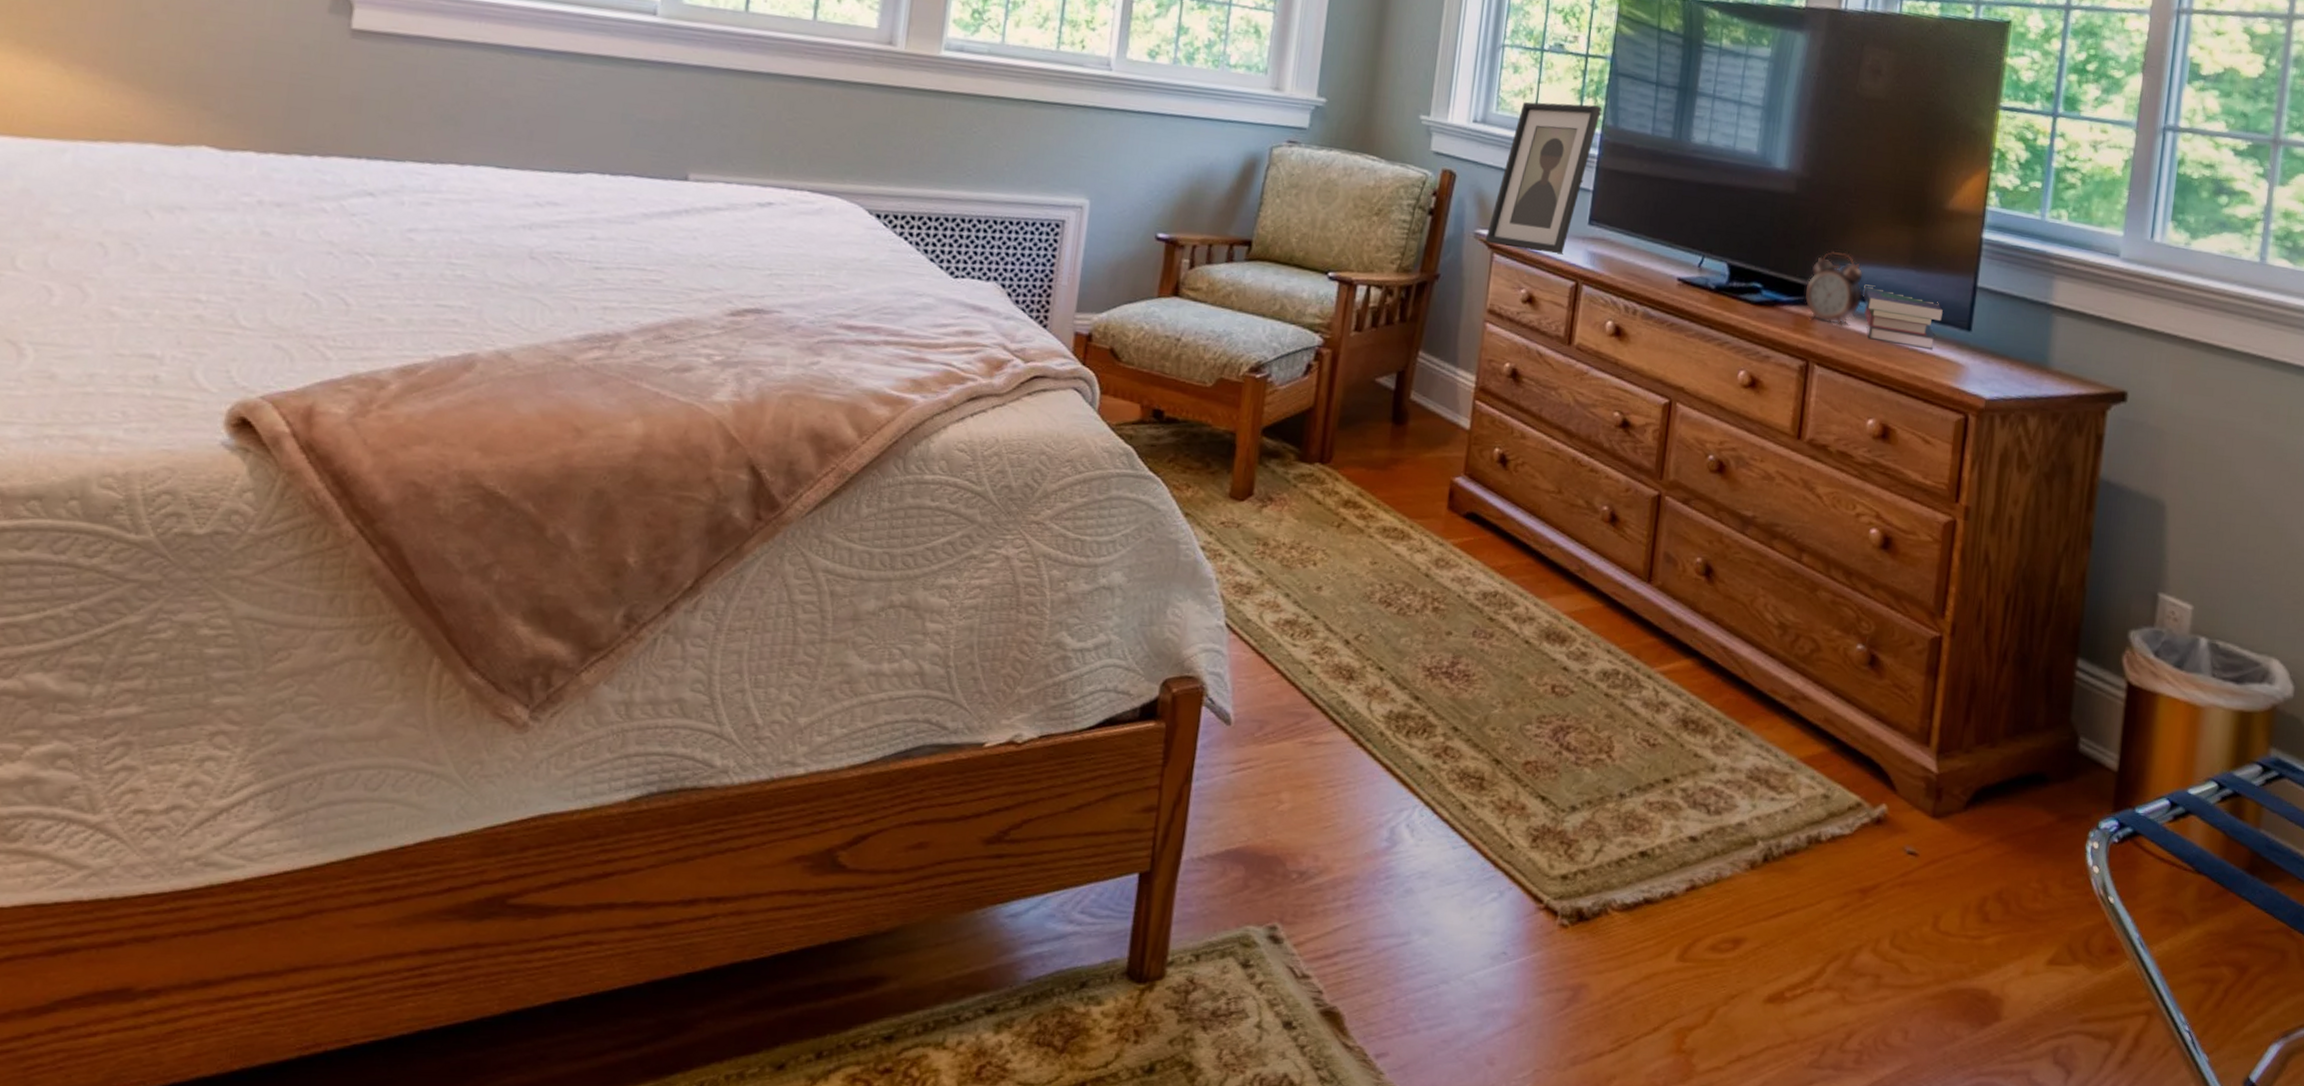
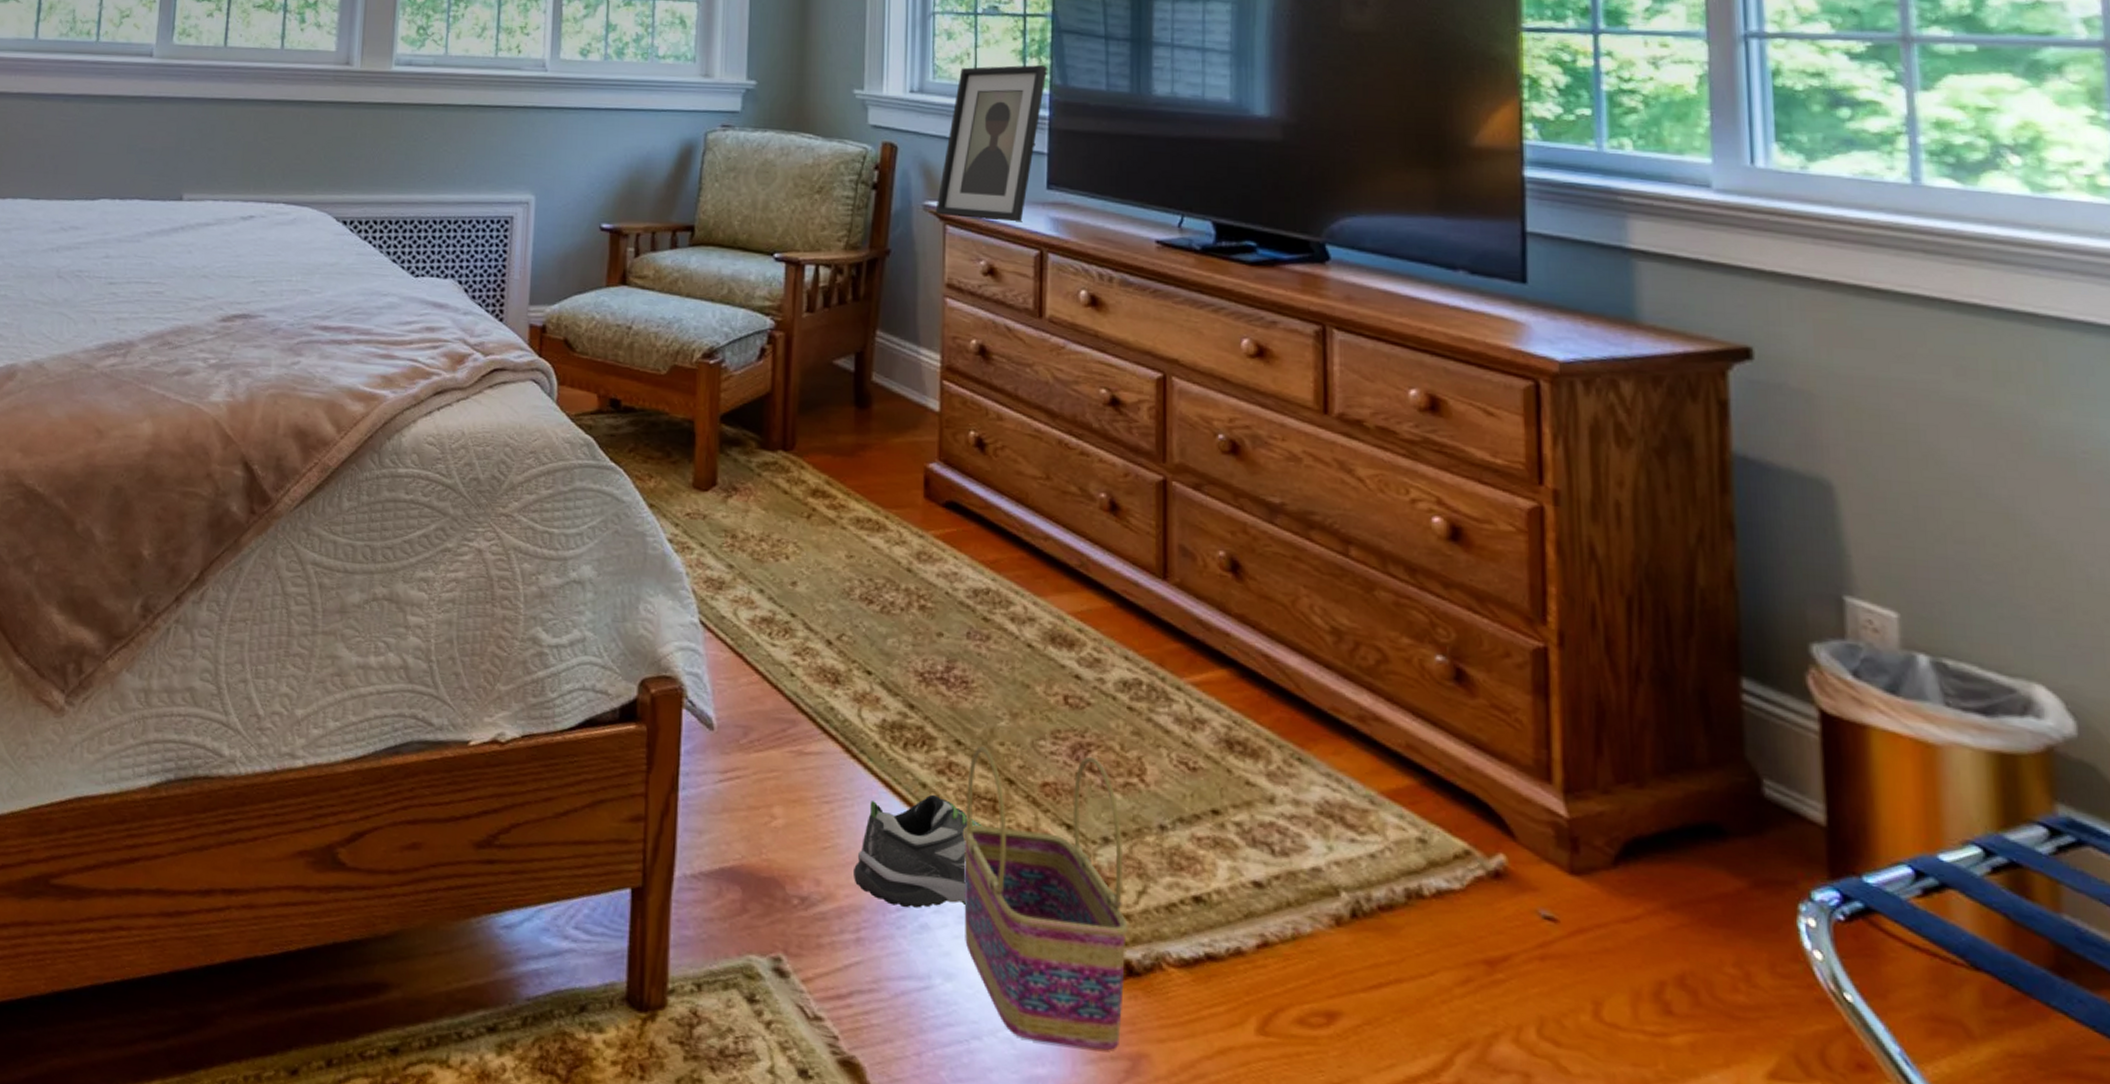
athletic shoe: none [1349,775,1469,876] -> present [854,794,982,908]
basket: none [1443,732,1588,984] -> present [962,746,1128,1050]
alarm clock: present [1805,251,1863,326] -> none [1310,202,1381,284]
books: present [1863,284,1943,350] -> none [1382,236,1486,307]

